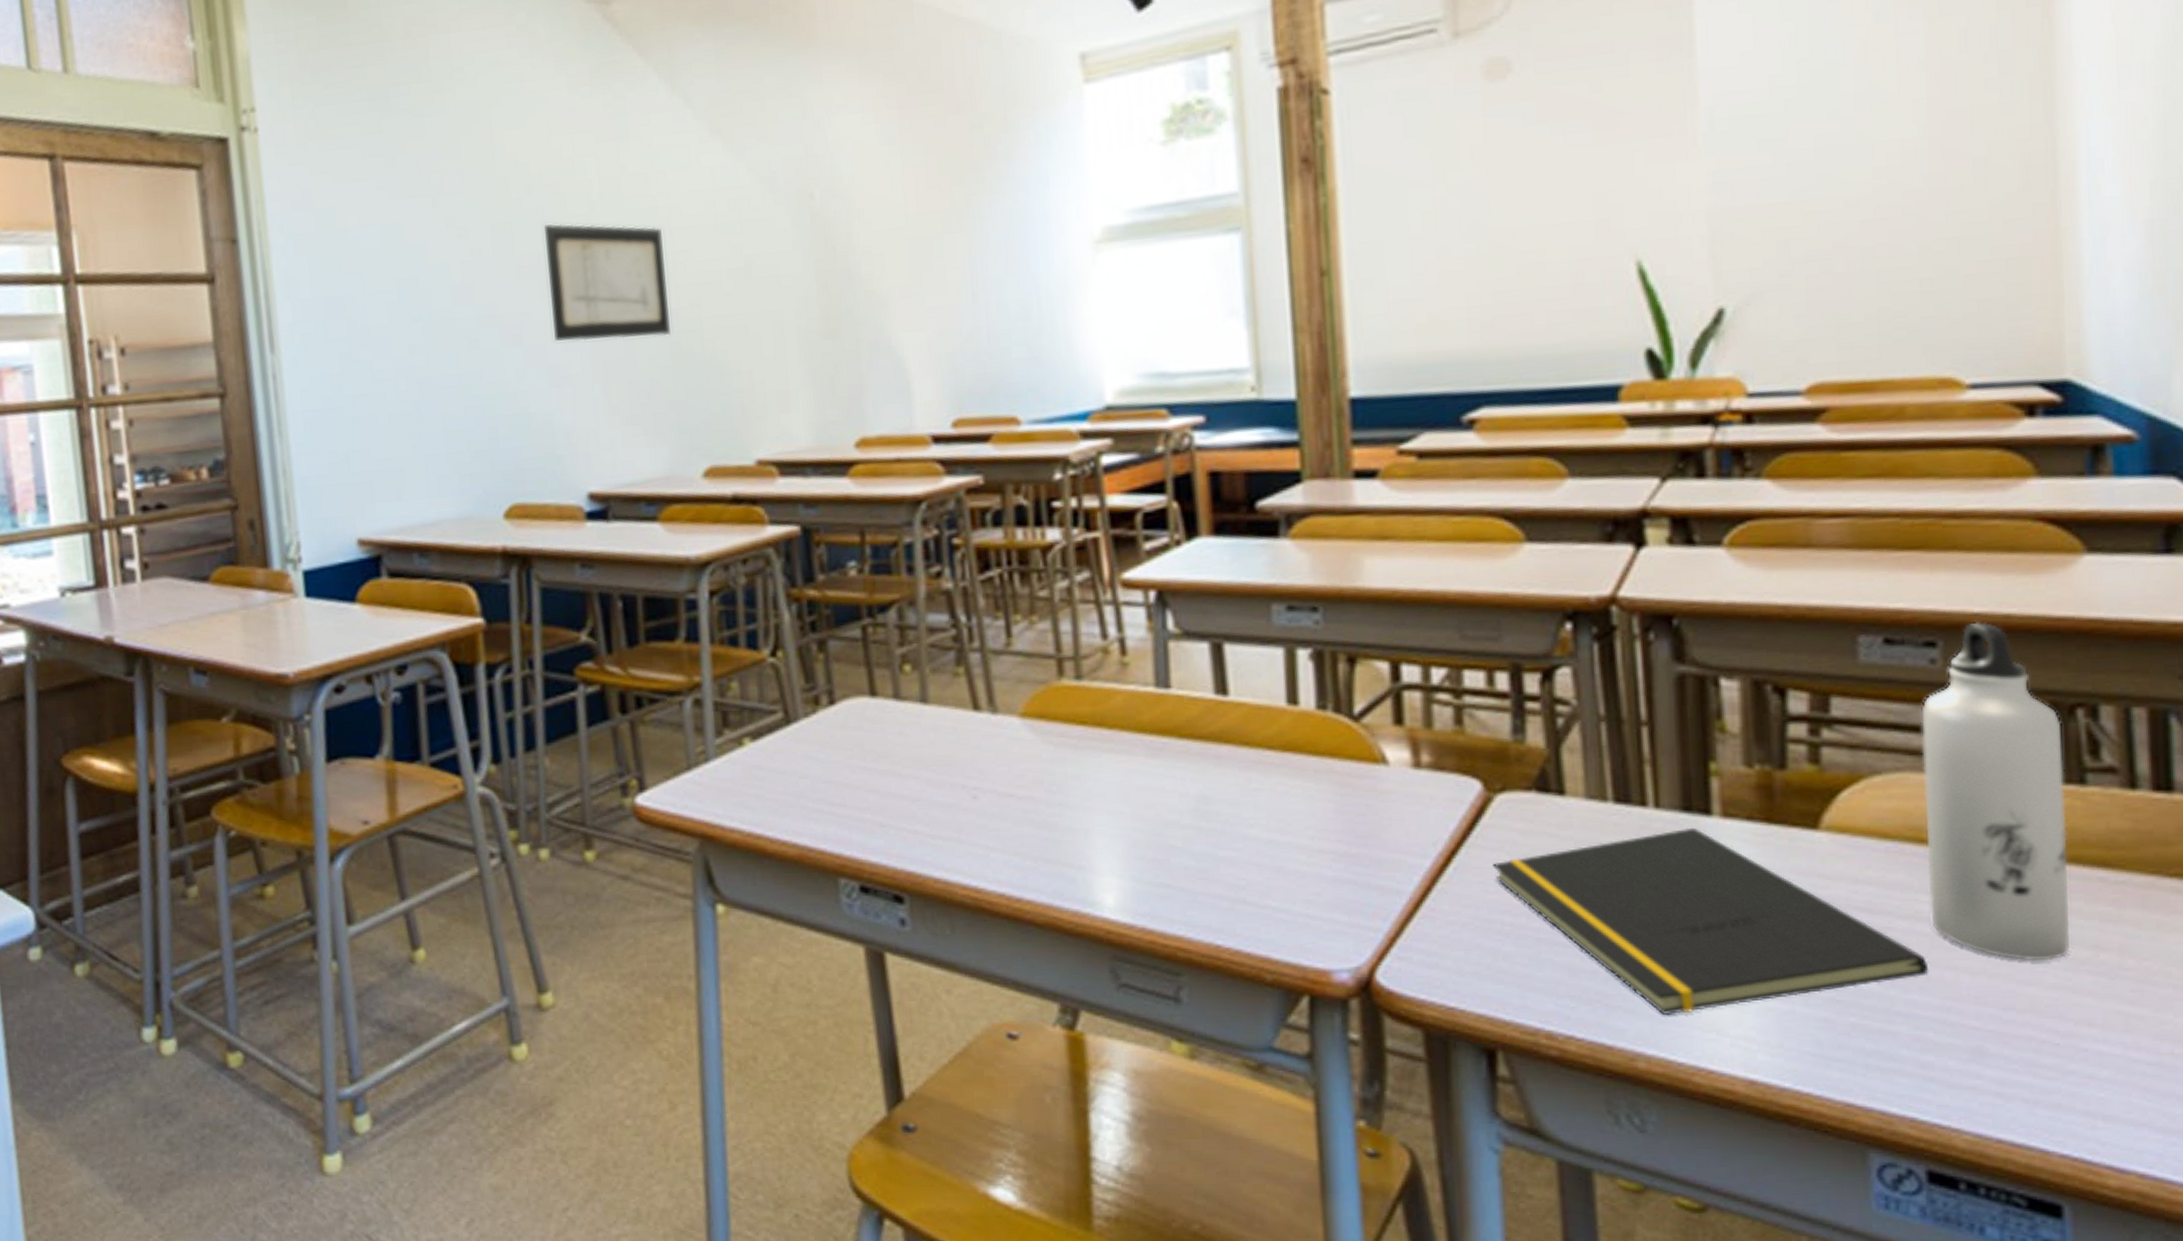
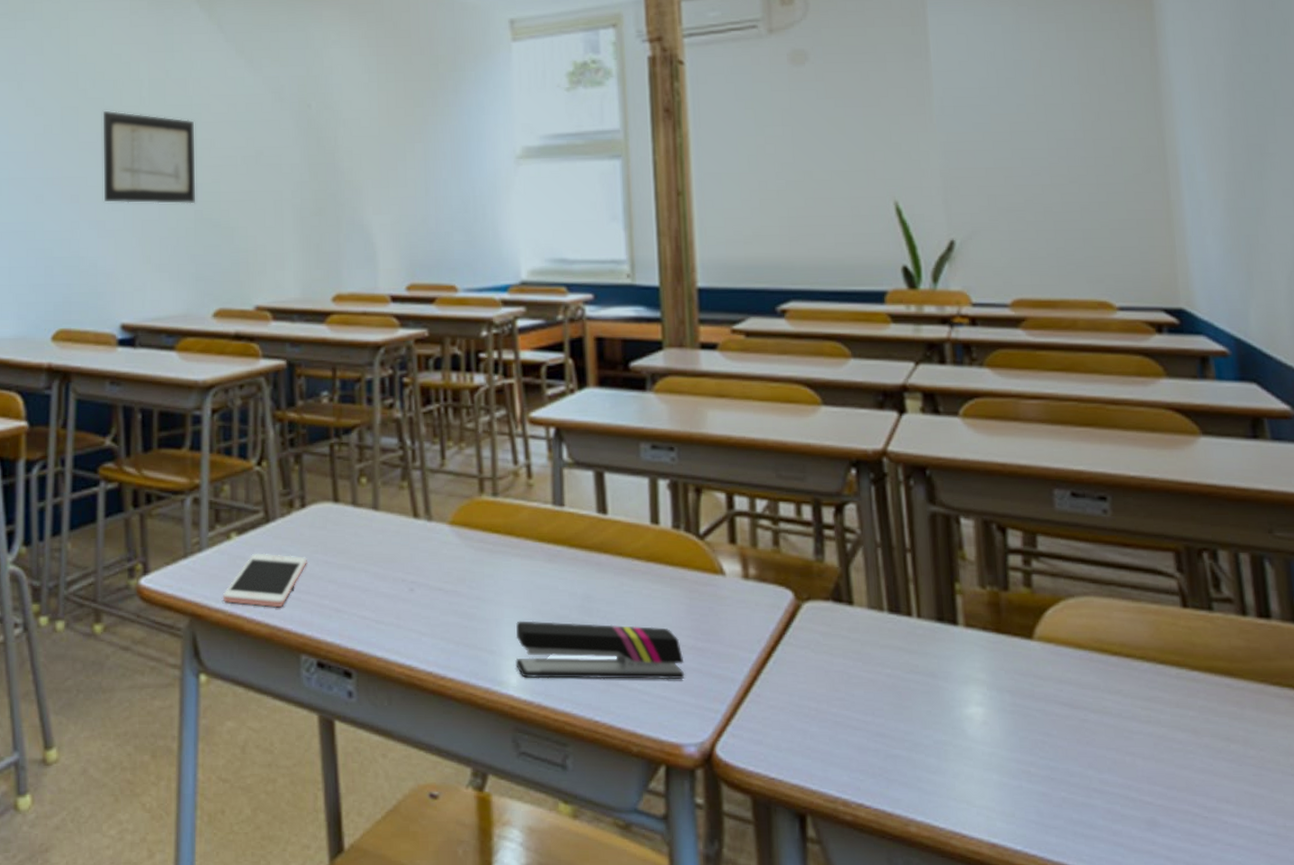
cell phone: none [739,760,841,824] -> present [223,553,307,607]
stapler: none [1111,828,1335,898] -> present [515,620,685,680]
notepad: present [1492,827,1929,1015] -> none [802,634,1115,787]
water bottle: present [1921,622,2070,962] -> none [1099,483,1210,750]

